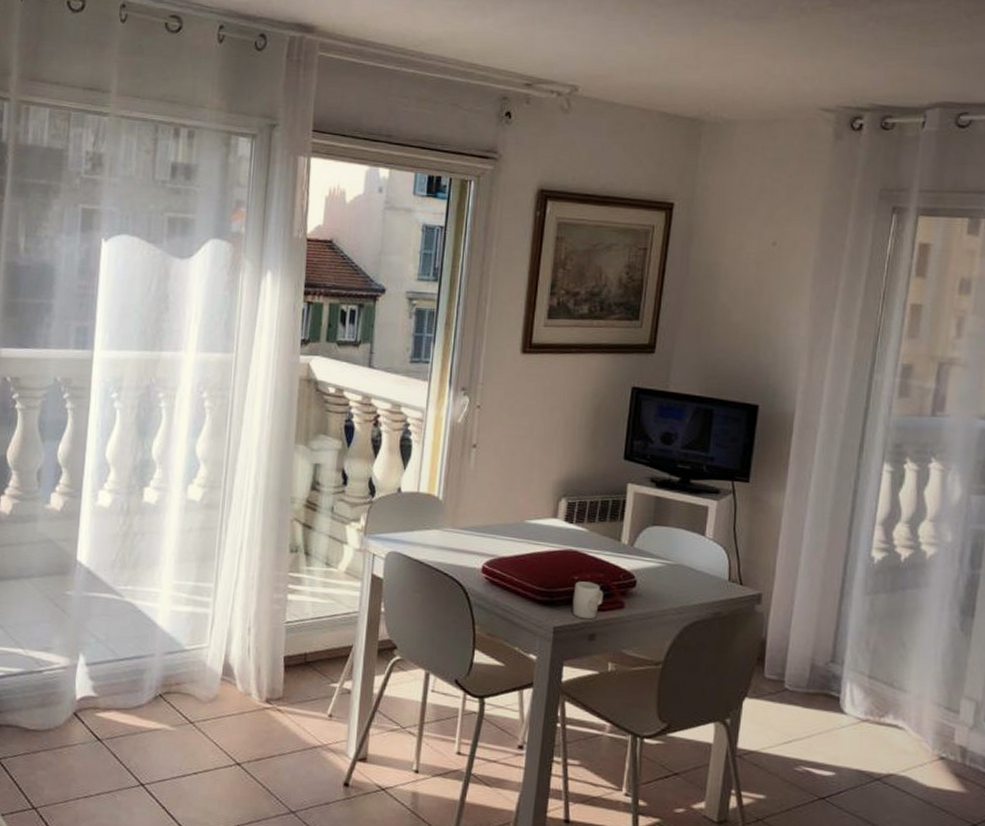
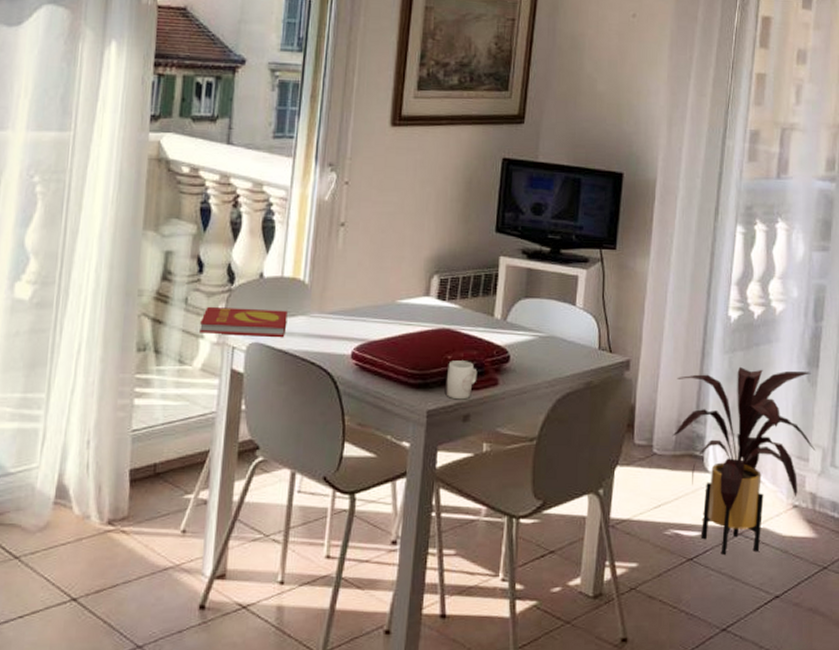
book: none [344,515,423,548] -> present [200,306,288,337]
house plant: none [805,609,968,799] -> present [672,366,816,555]

